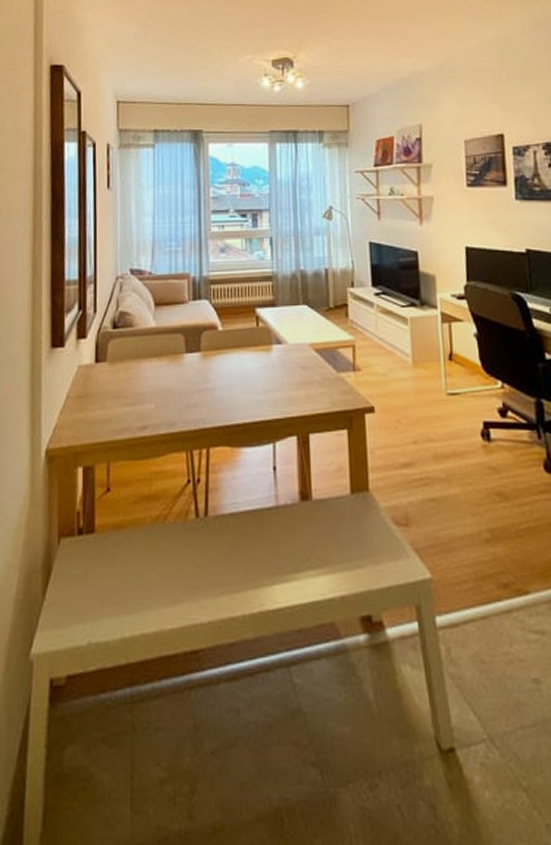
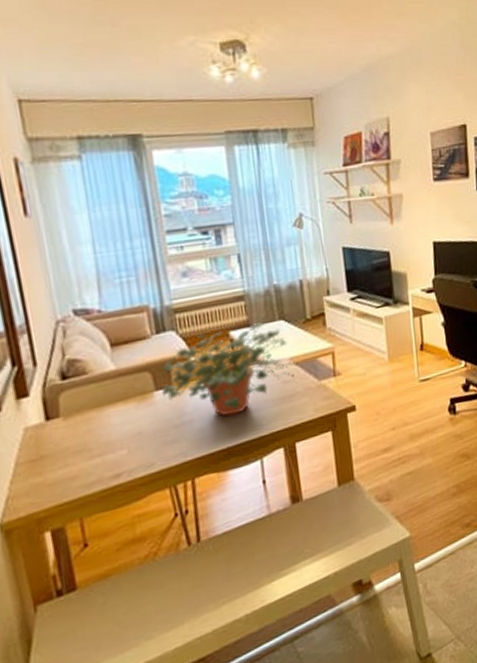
potted plant: none [191,304,318,391] -> present [161,322,298,417]

